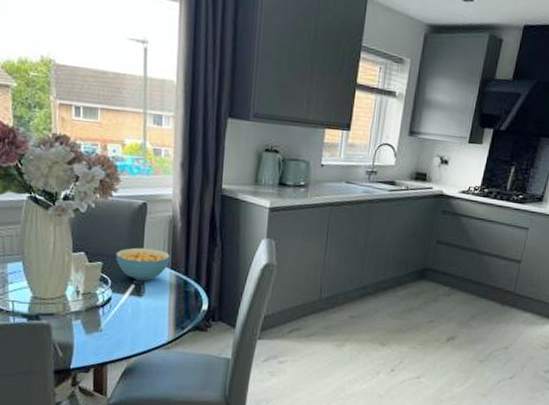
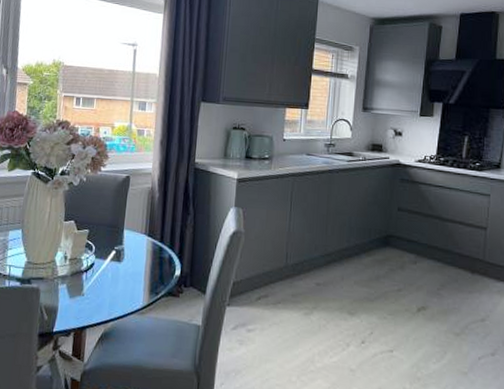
cereal bowl: present [115,247,170,282] -> none [100,216,148,248]

